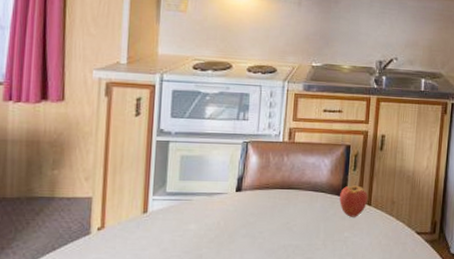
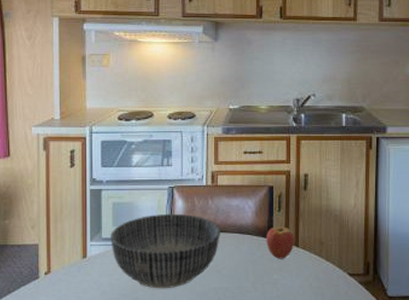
bowl: none [176,169,294,246] -> present [111,213,220,289]

